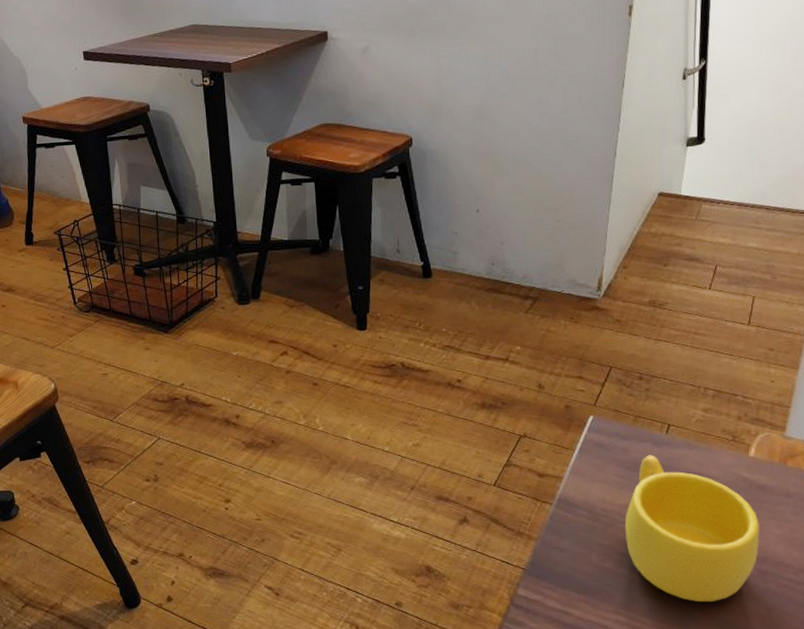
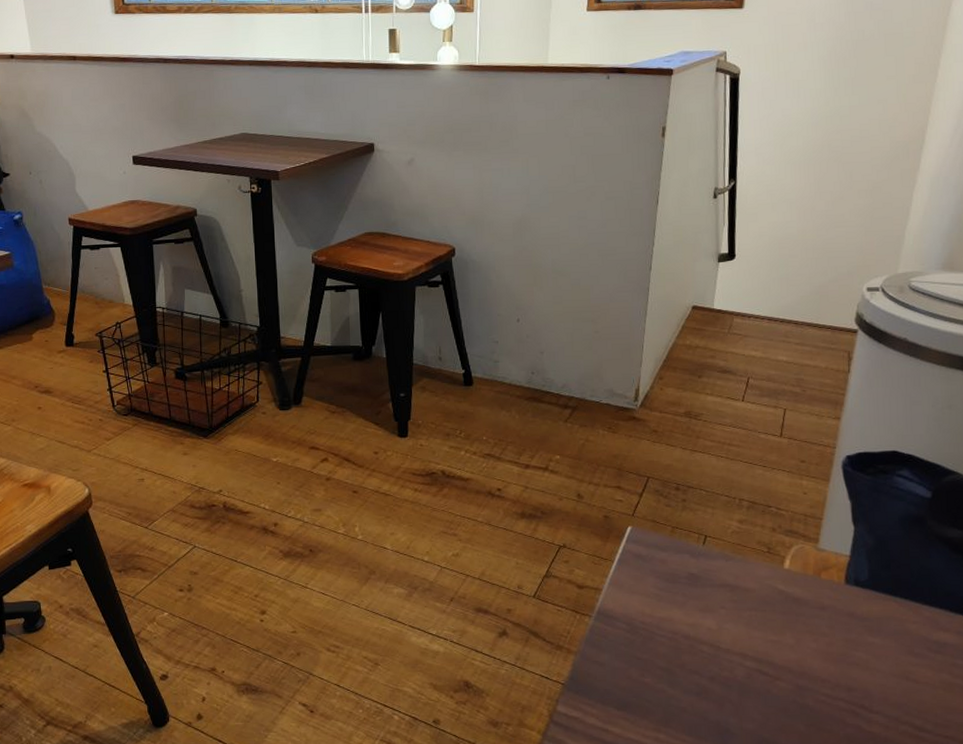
cup: present [624,455,760,602] -> none [663,566,796,719]

